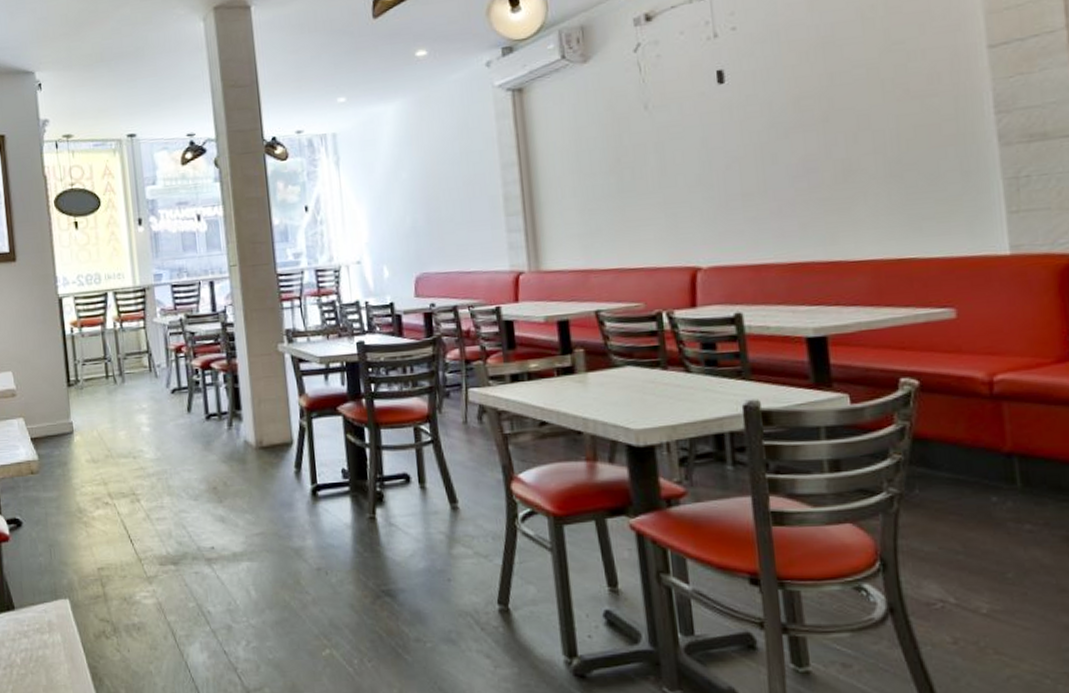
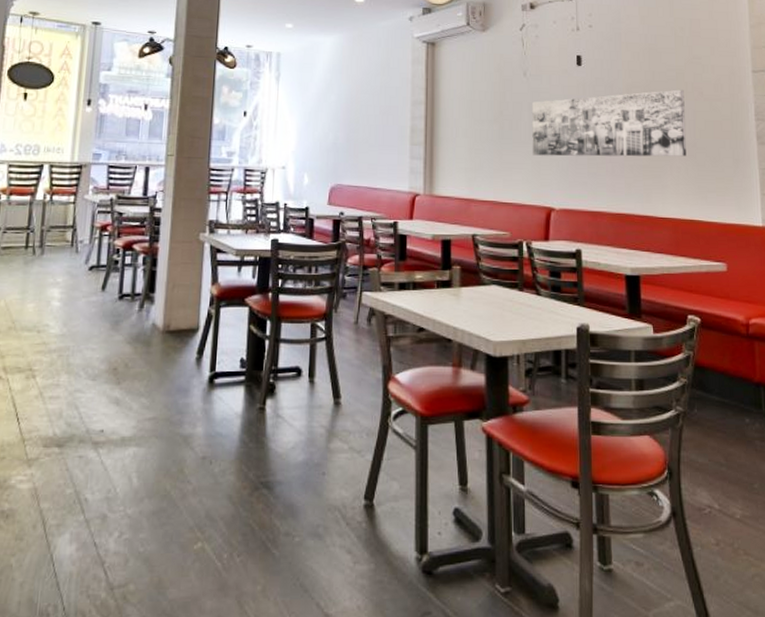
wall art: none [659,90,888,207] -> present [532,89,687,157]

